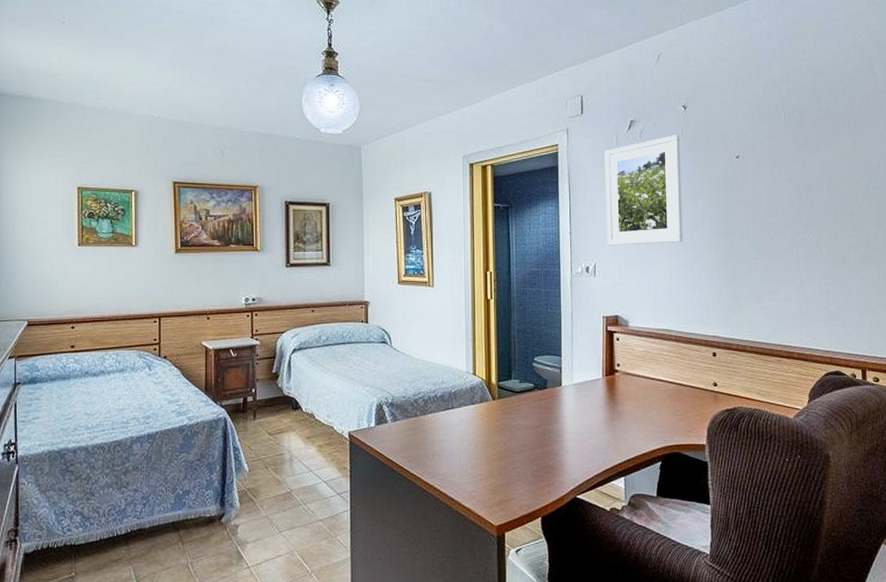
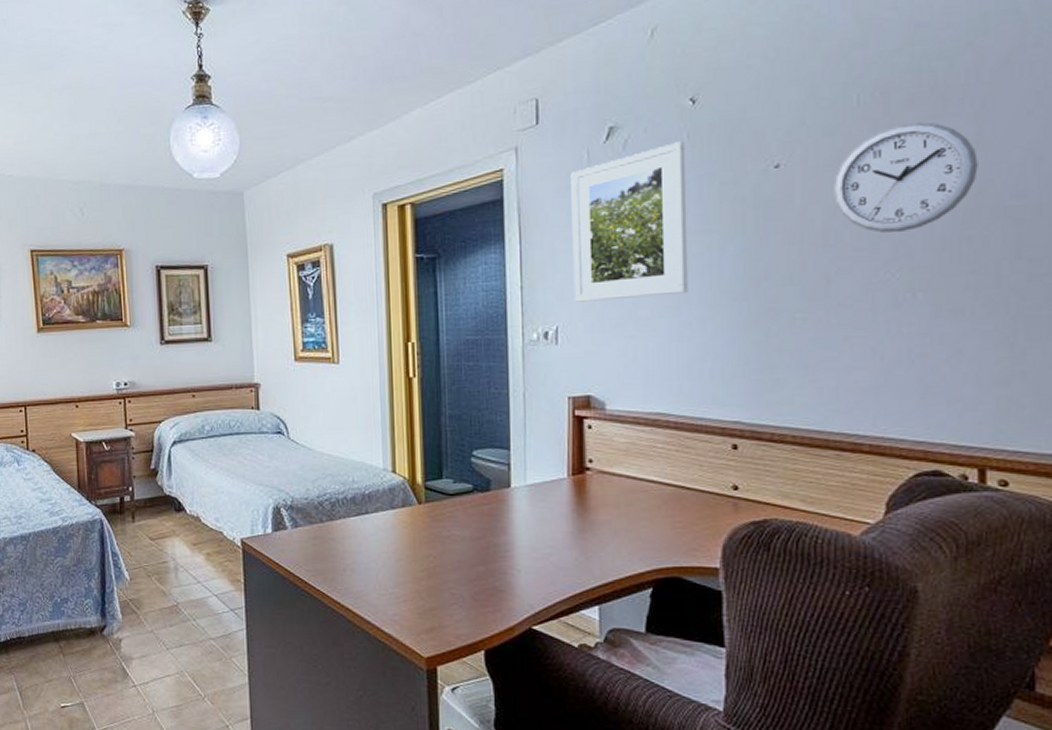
wall clock: none [771,135,854,208] -> present [833,122,978,233]

